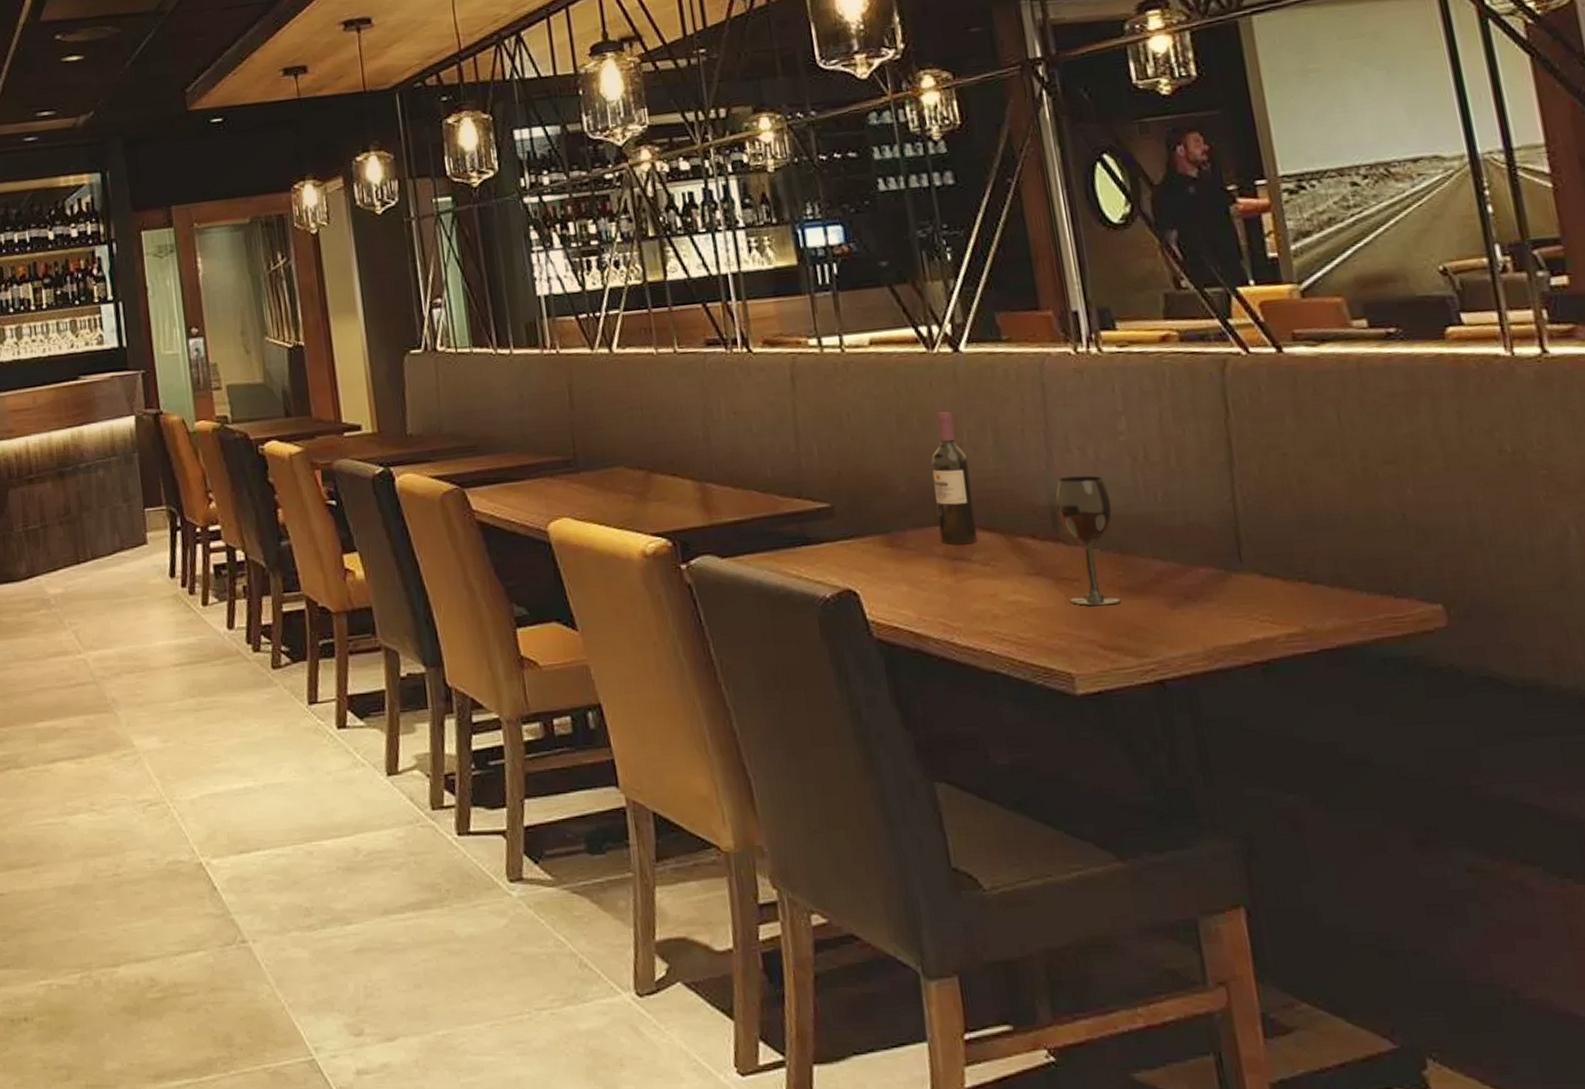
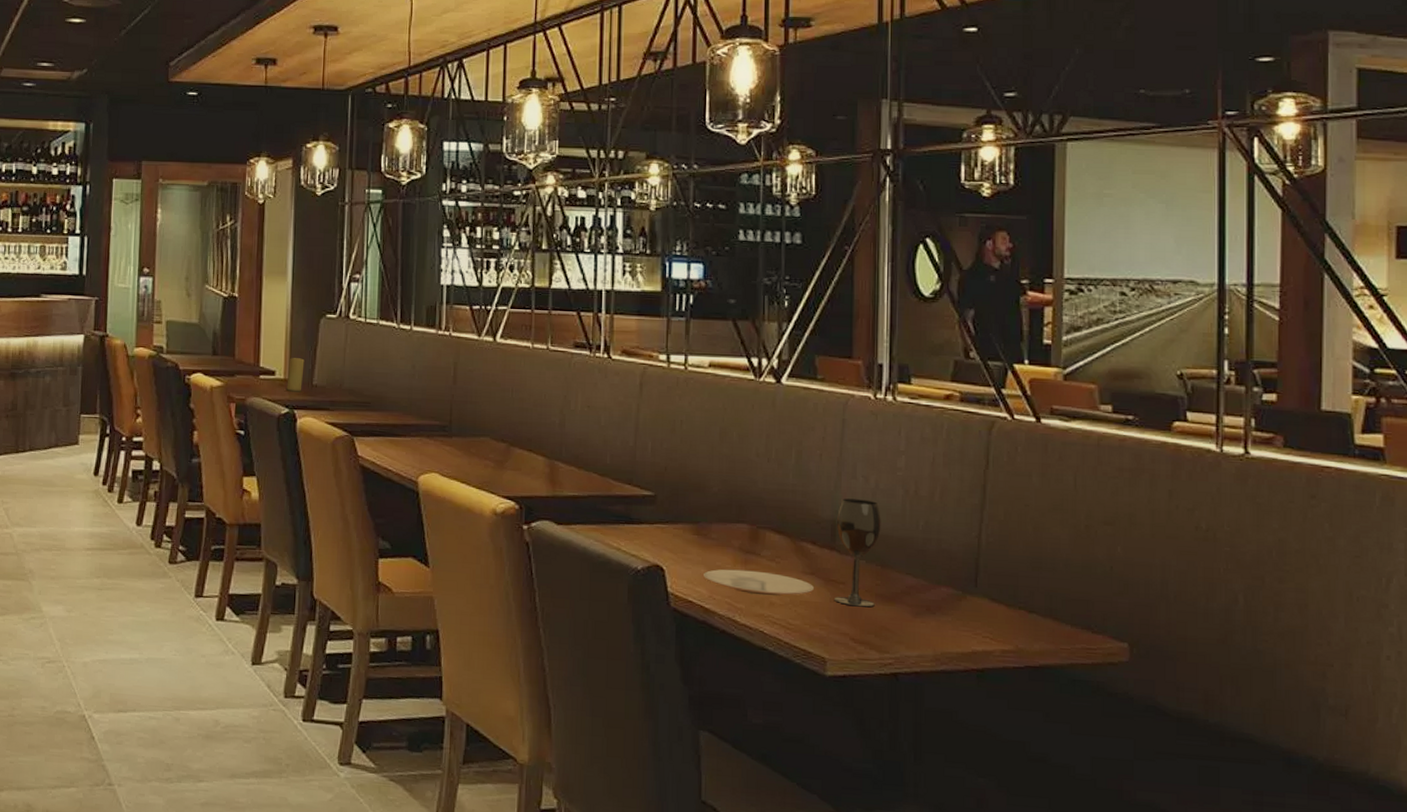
candle: none [375,406,397,448] -> present [284,358,305,394]
plate: none [906,579,1044,609] -> present [704,569,815,596]
wine bottle: present [931,411,978,546] -> none [739,431,772,542]

